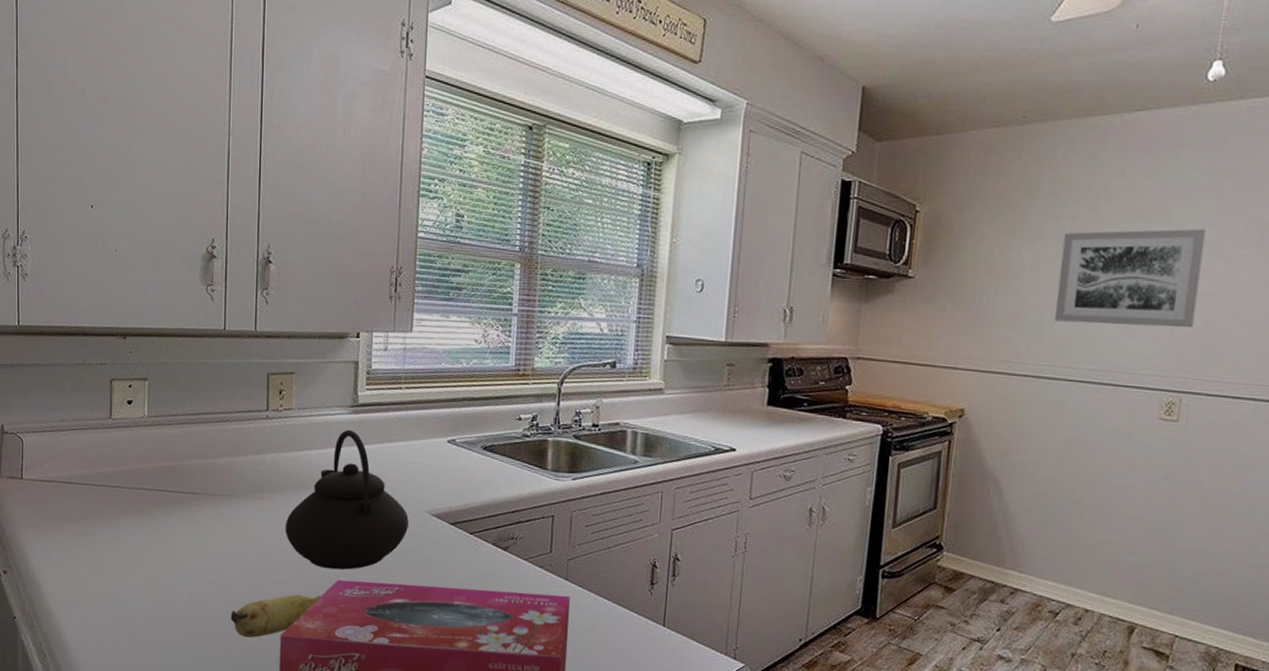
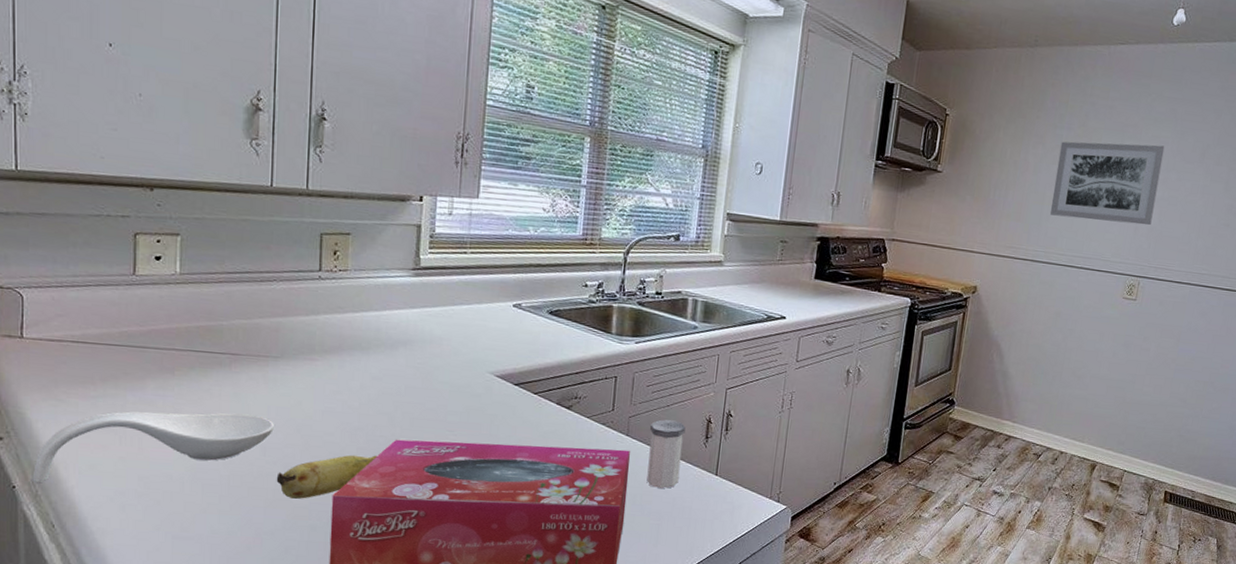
spoon rest: none [29,548,228,616] -> present [32,411,274,485]
teapot: present [284,429,409,570] -> none [338,292,472,430]
salt shaker: none [588,563,629,640] -> present [647,419,686,489]

